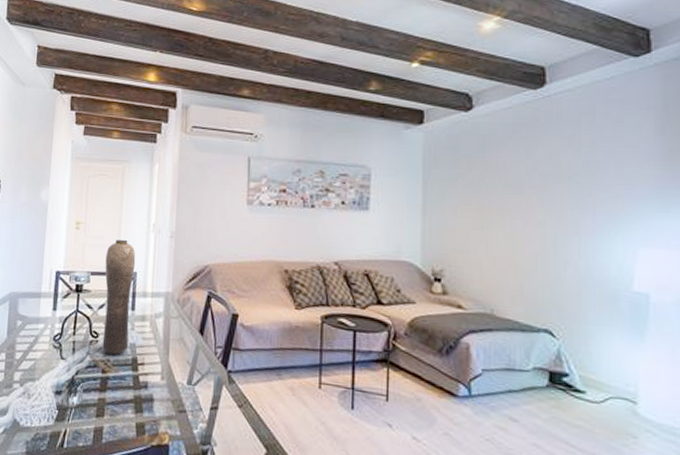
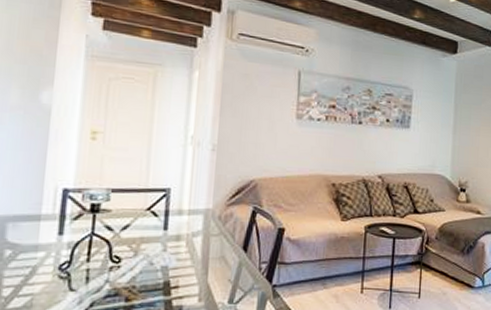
vase: present [102,240,136,355] -> none [125,153,170,280]

